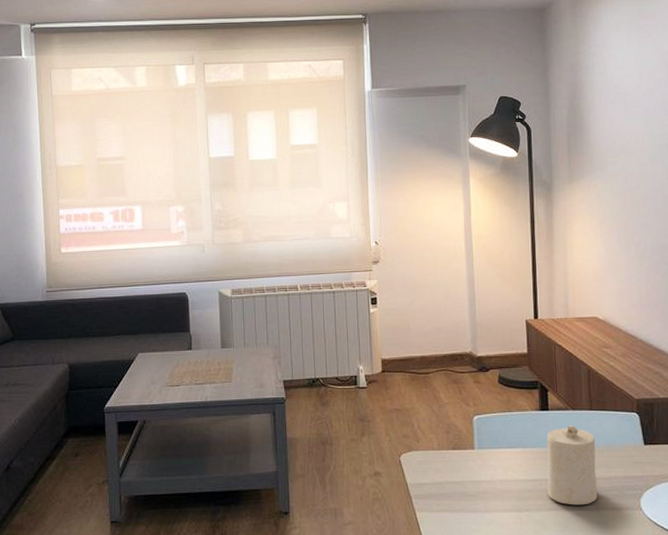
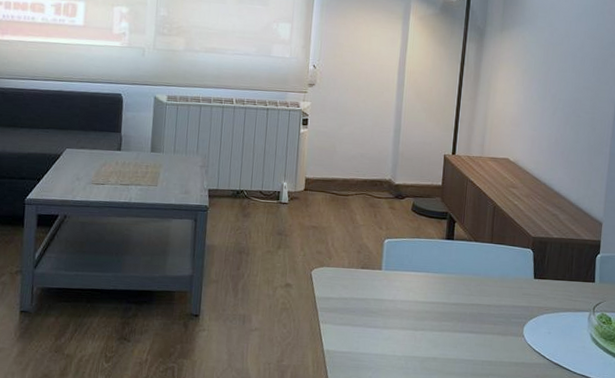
candle: present [547,426,597,506] -> none [443,255,491,329]

